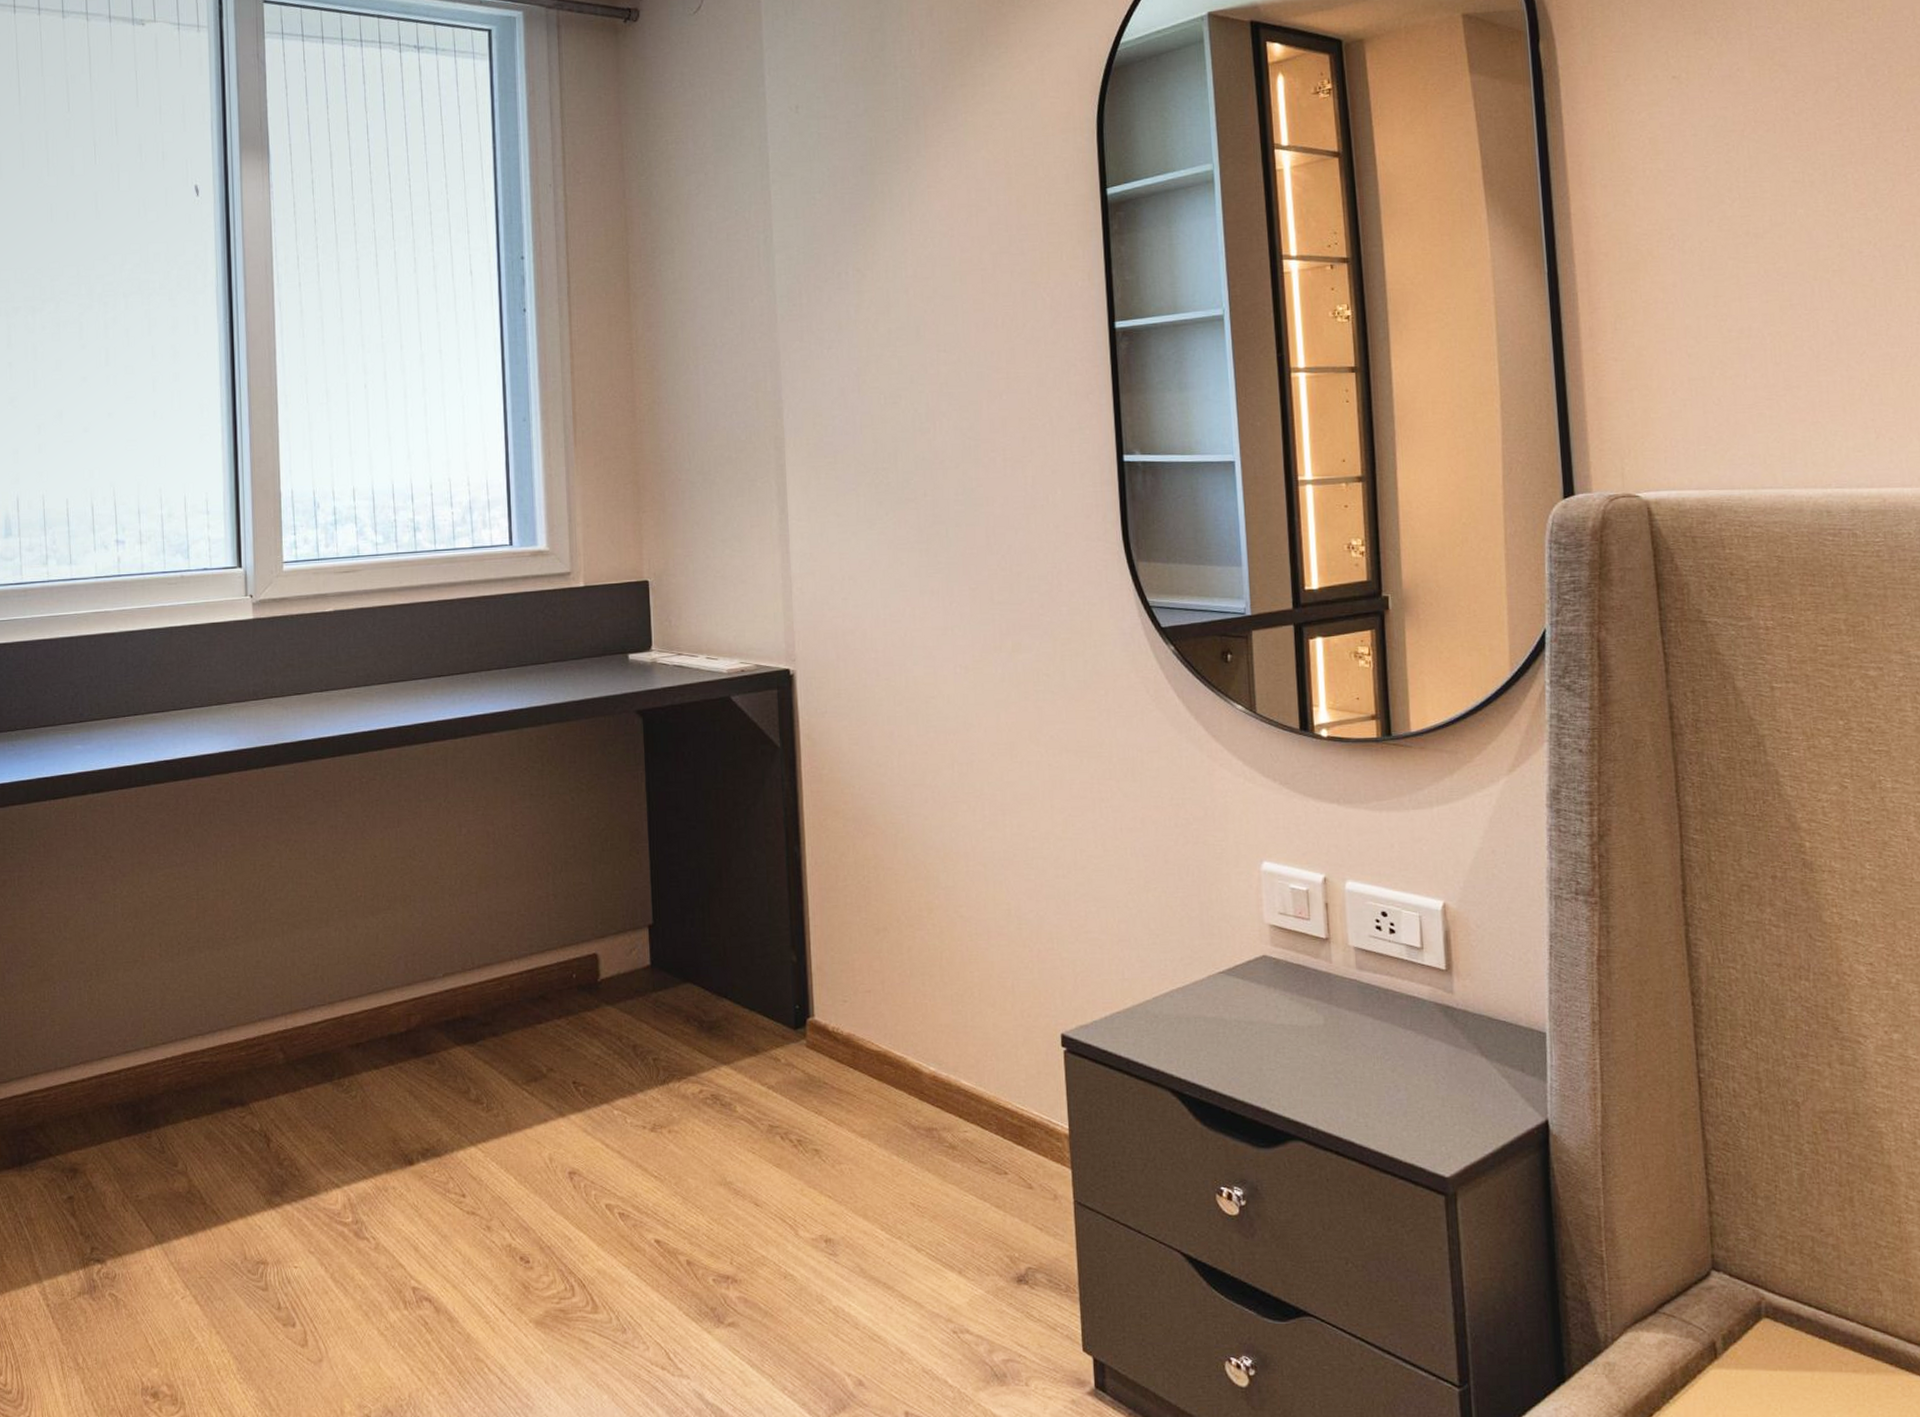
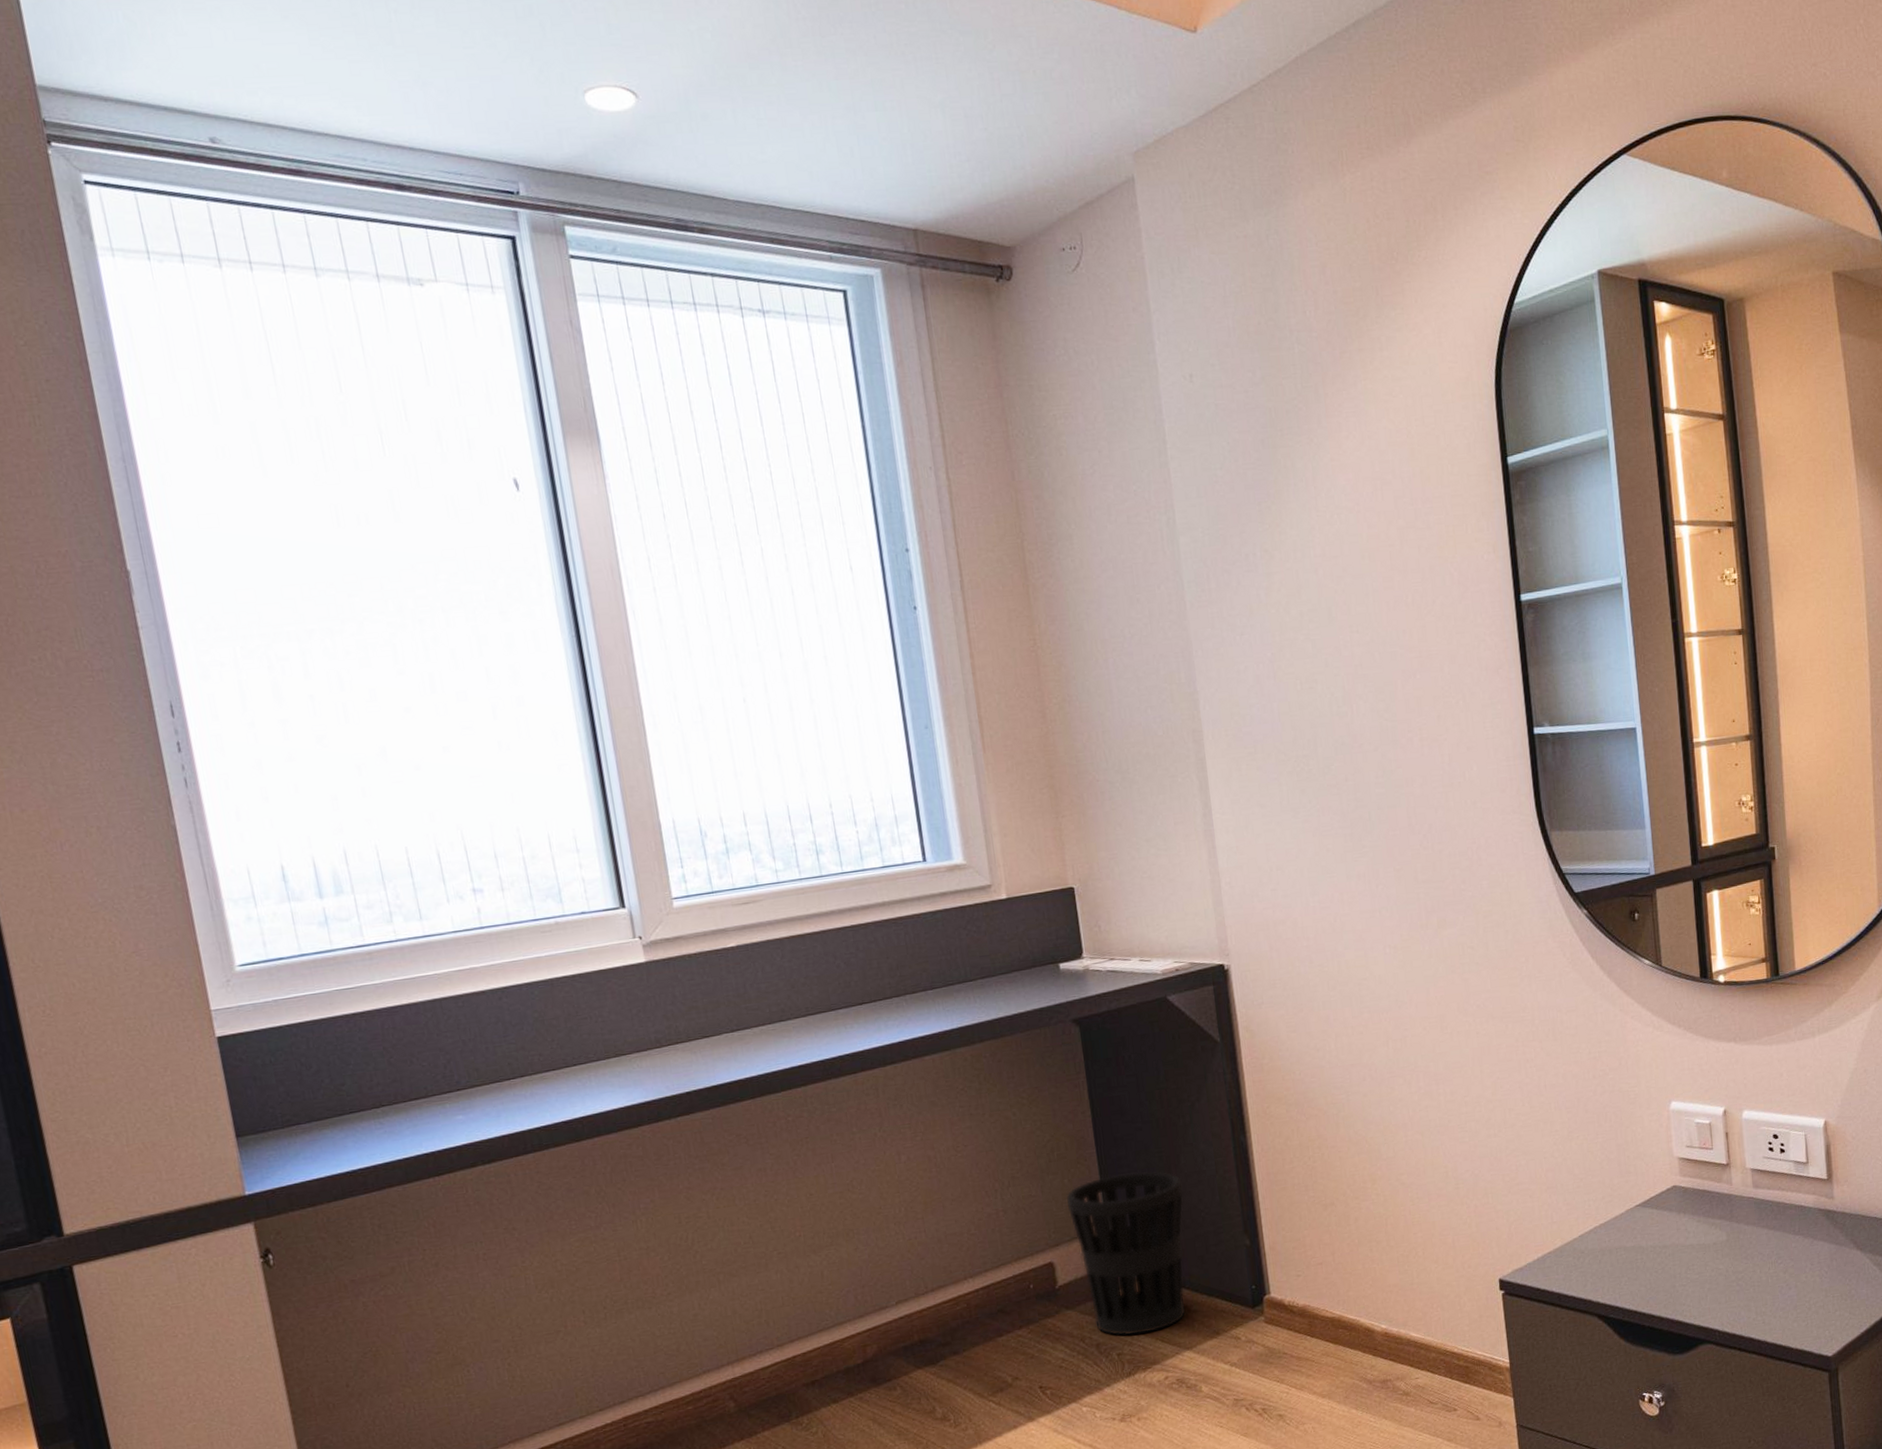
wastebasket: none [616,871,732,1041] -> present [1066,1171,1186,1336]

